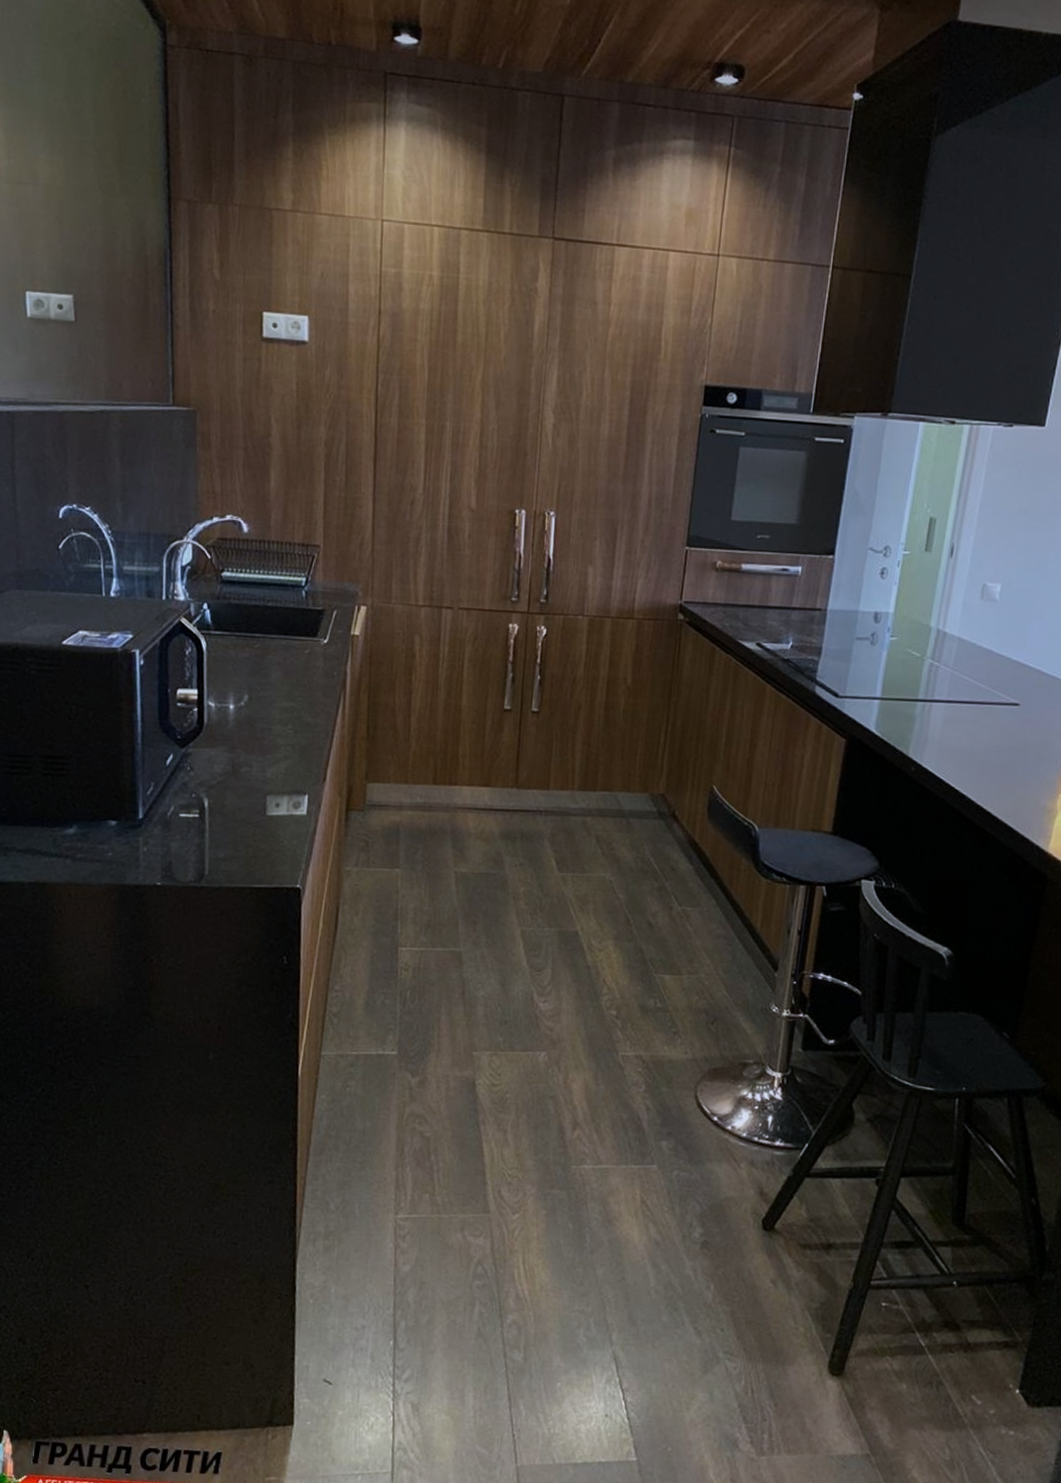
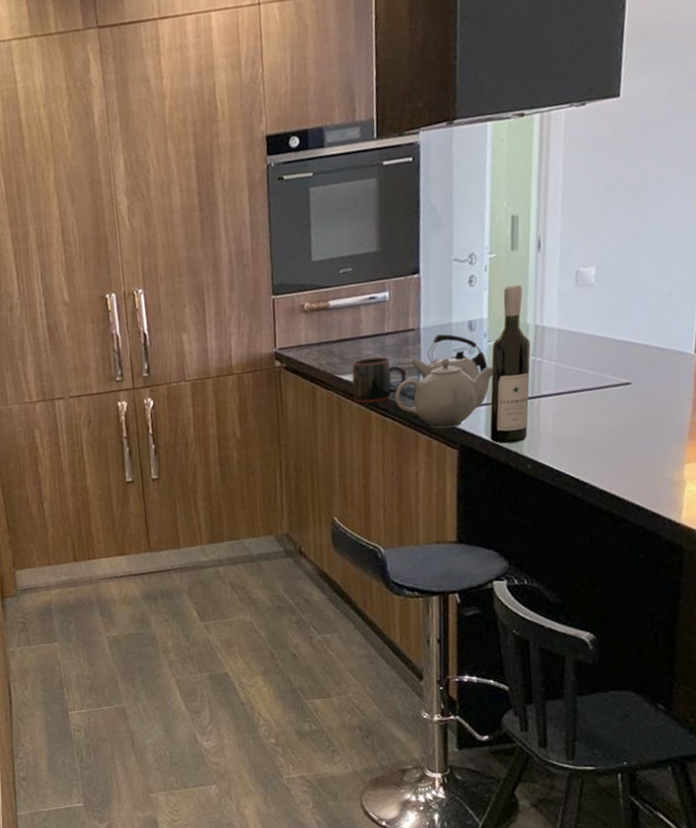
mug: none [751,628,808,676] -> present [352,357,407,403]
teapot: none [792,644,892,716] -> present [394,357,493,429]
kettle: none [813,620,887,672] -> present [411,334,488,380]
bottle: none [879,585,931,743] -> present [489,284,531,444]

